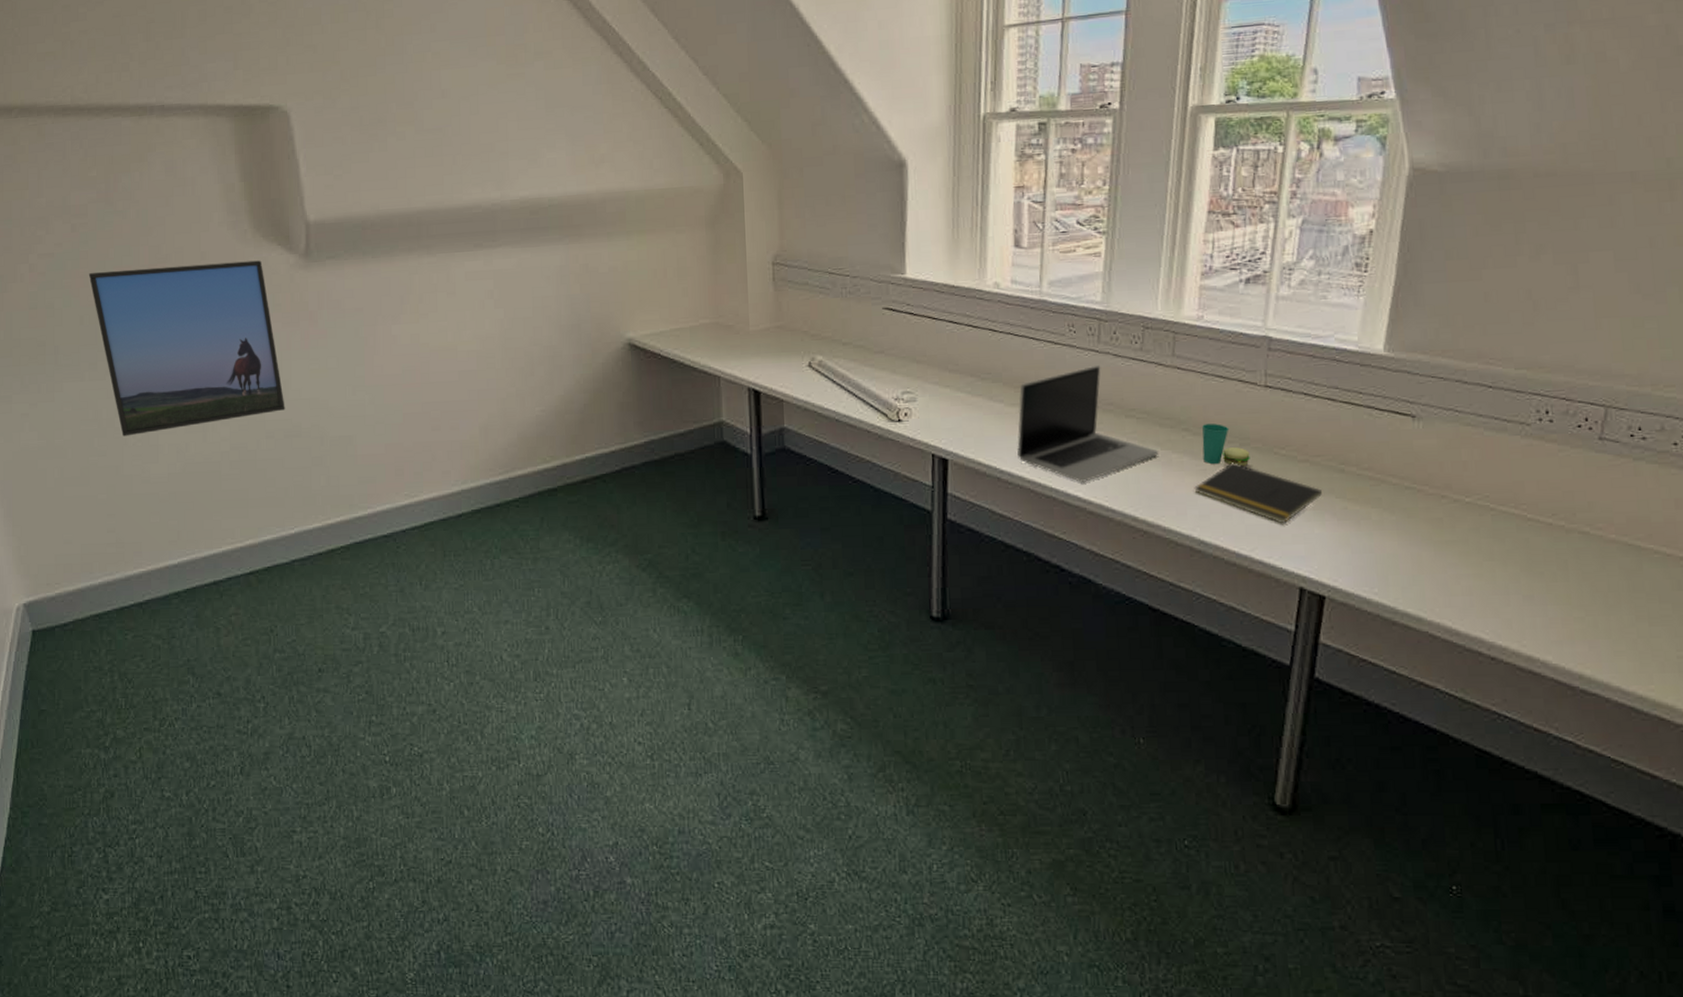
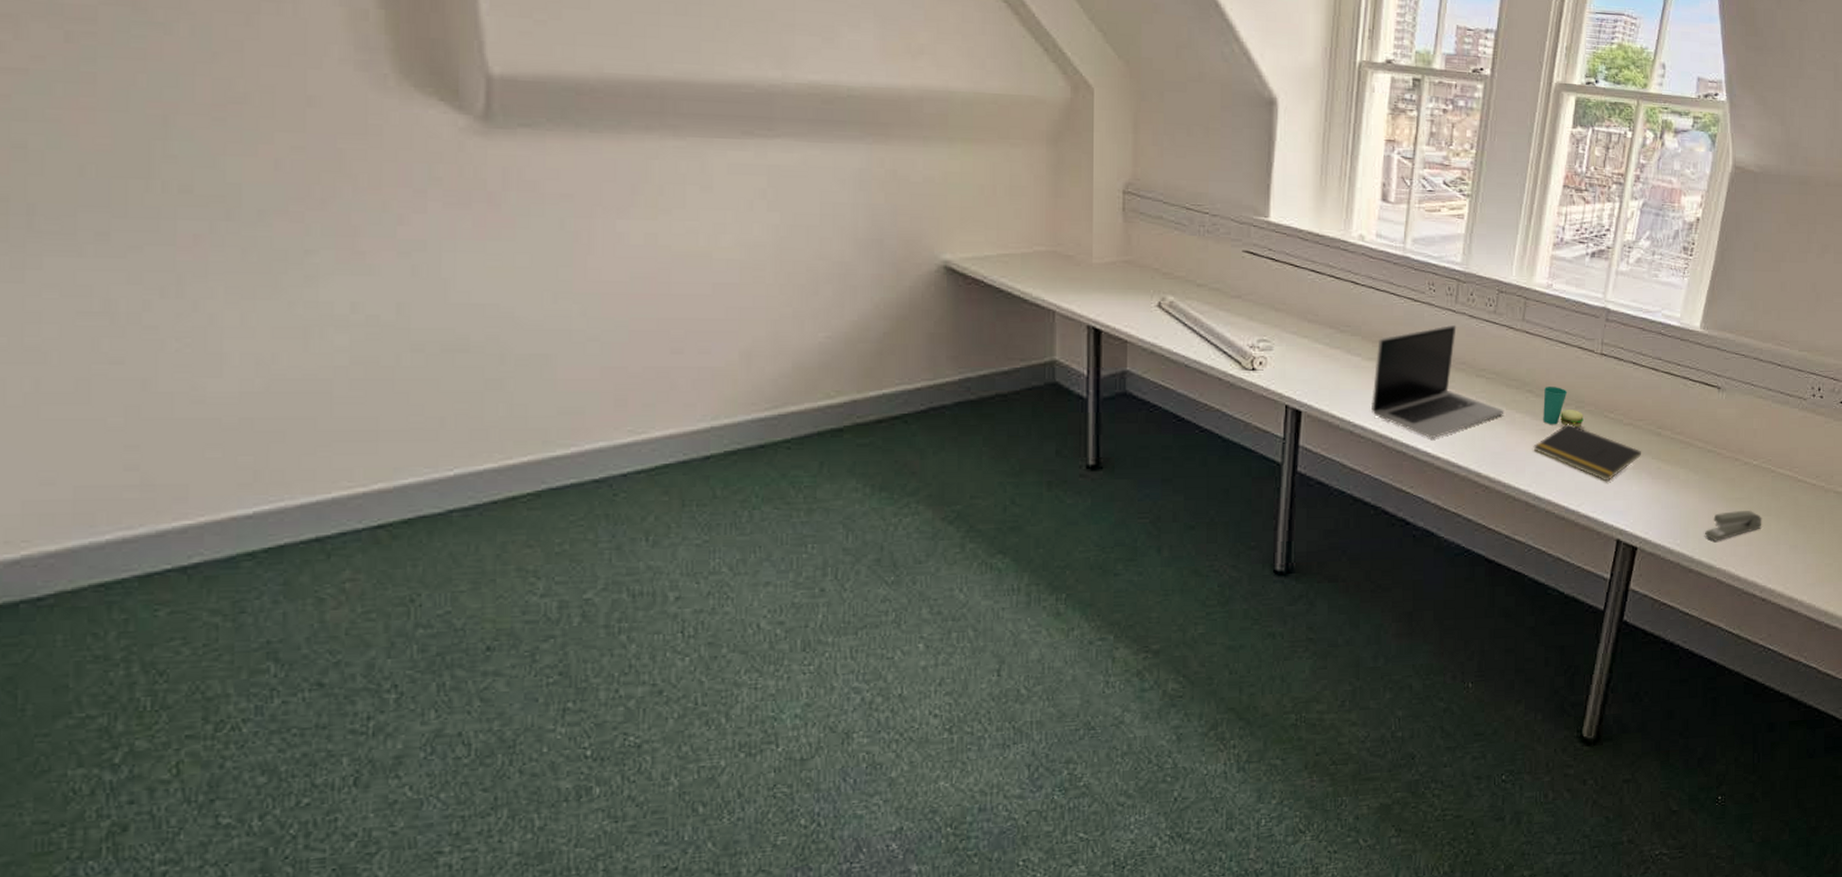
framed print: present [88,260,285,437] -> none [96,103,445,339]
stapler: none [1408,555,1484,590] -> present [1704,511,1762,541]

